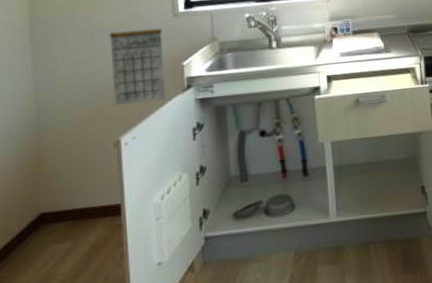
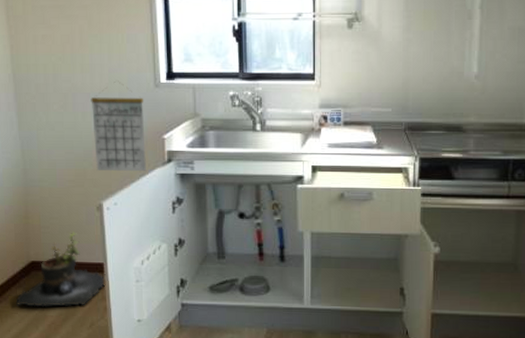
potted plant: none [20,174,123,269] -> present [15,232,106,307]

